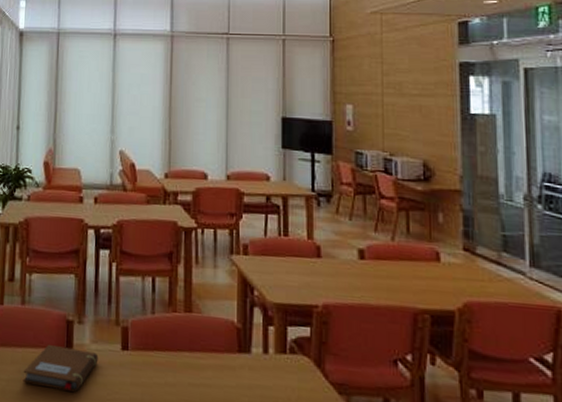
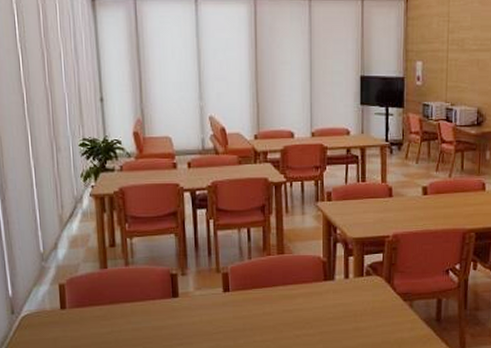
notebook: present [23,345,99,392] -> none [134,296,203,332]

